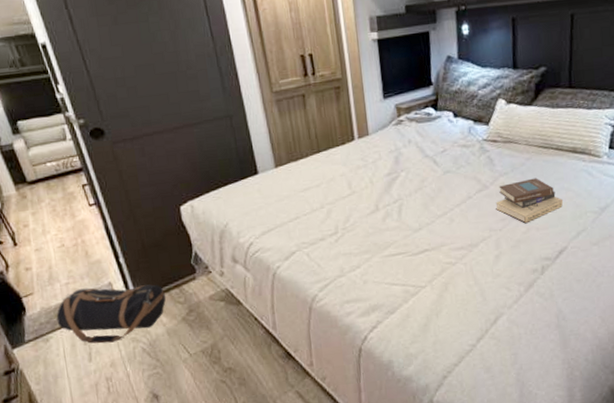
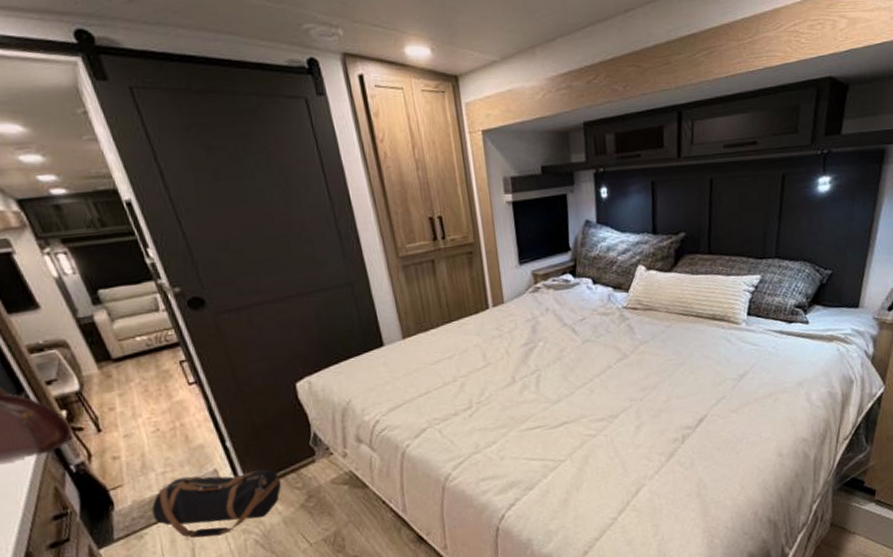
books: present [495,178,563,224] -> none [636,346,703,393]

